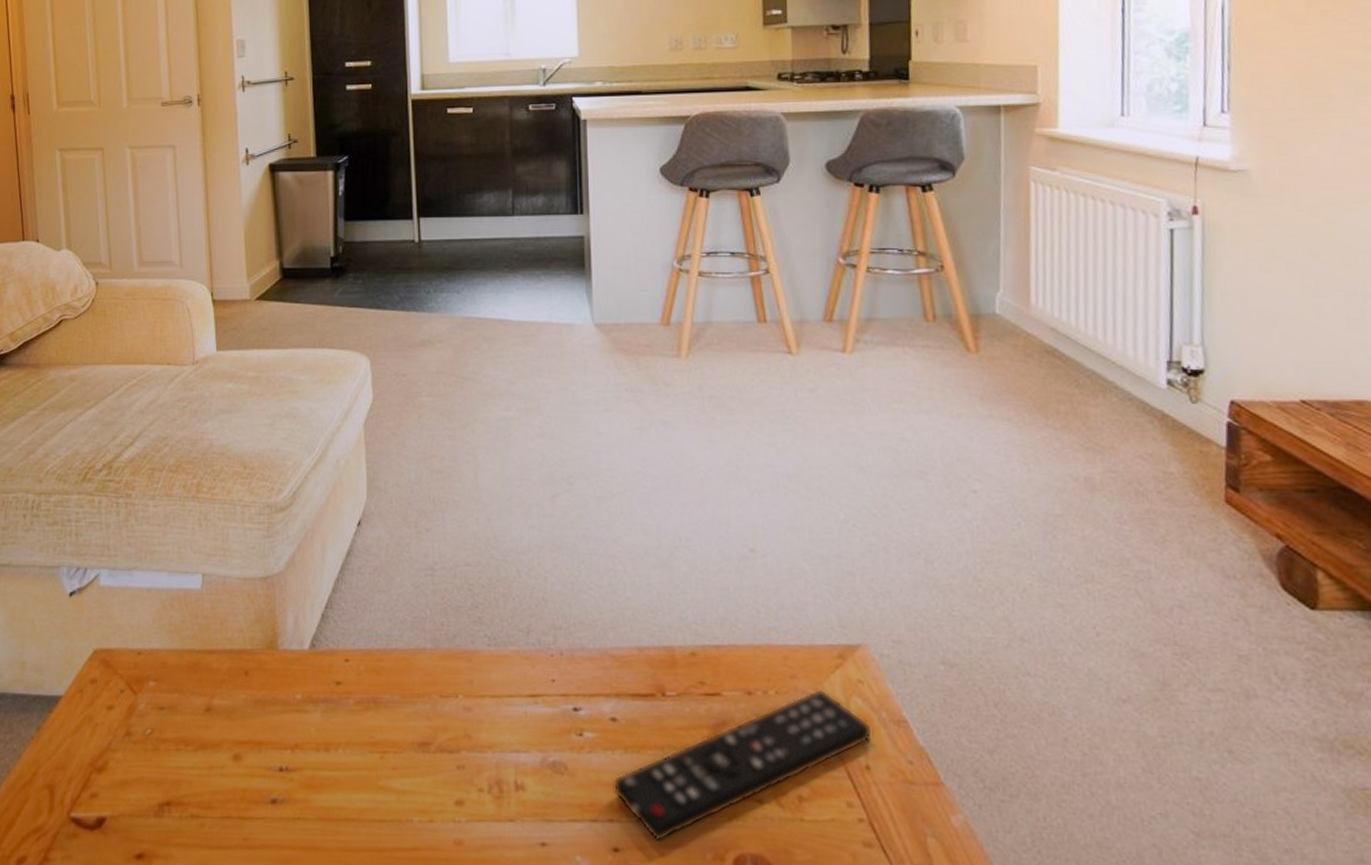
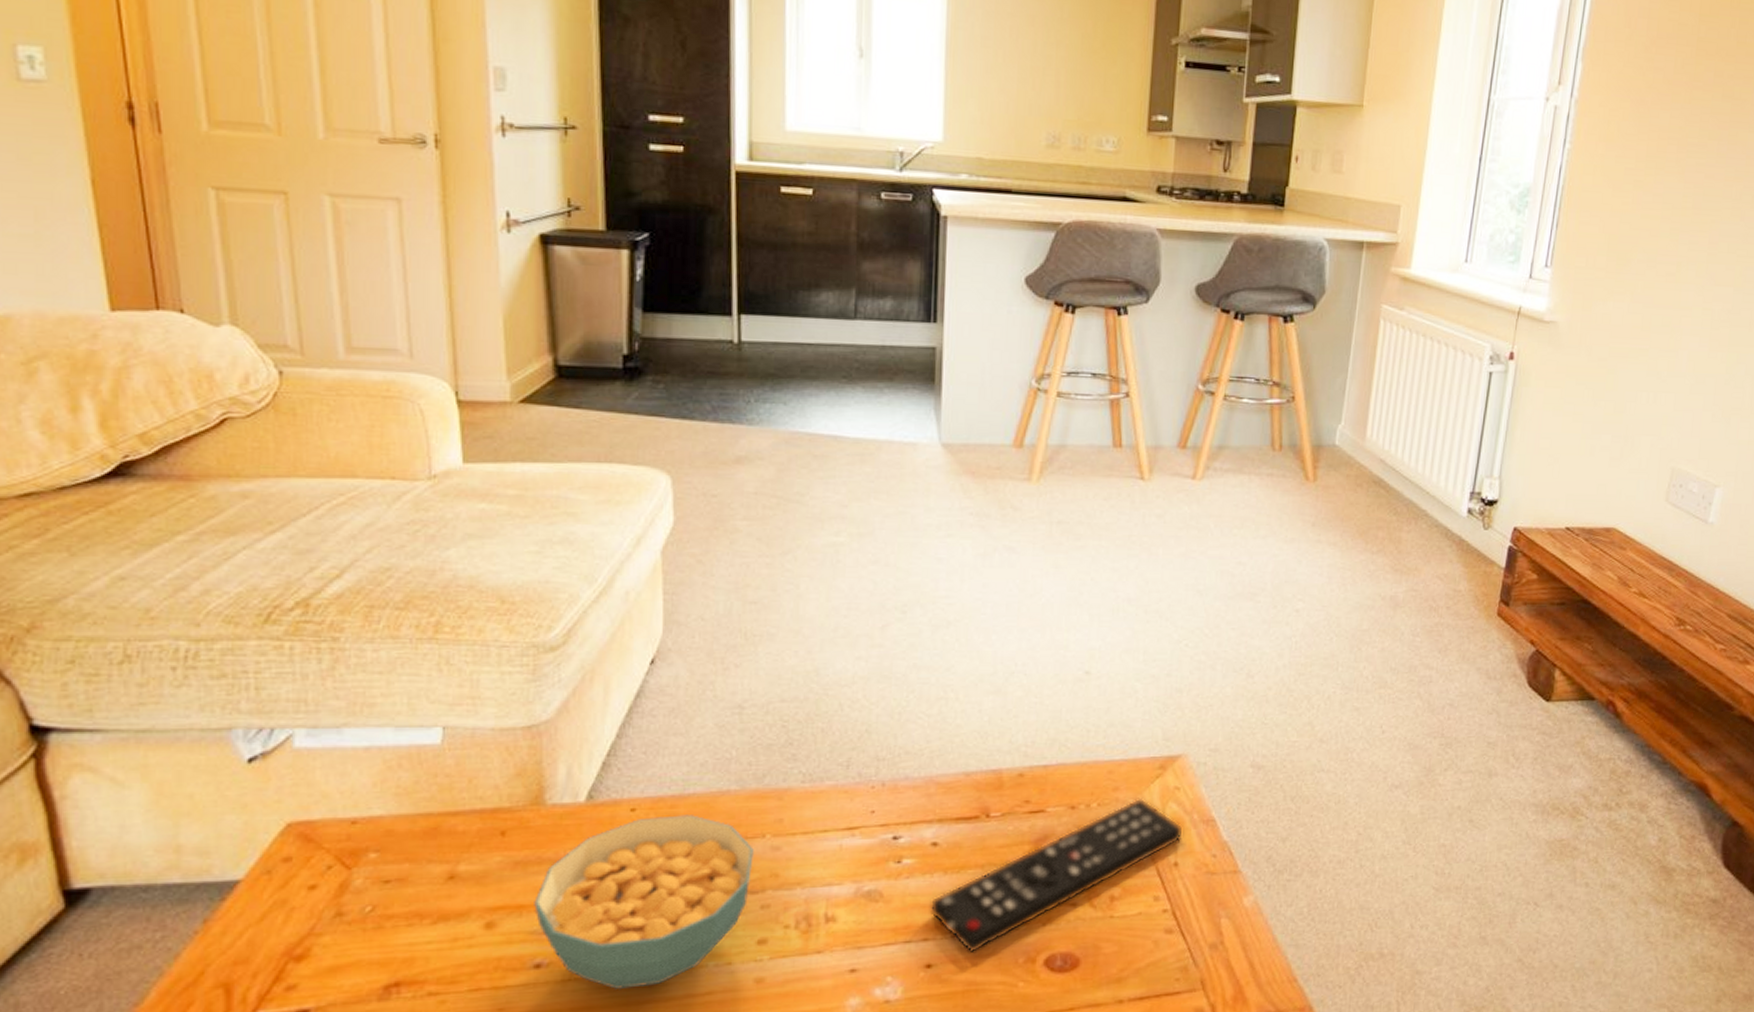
cereal bowl: none [270,668,449,834] -> present [534,815,754,989]

